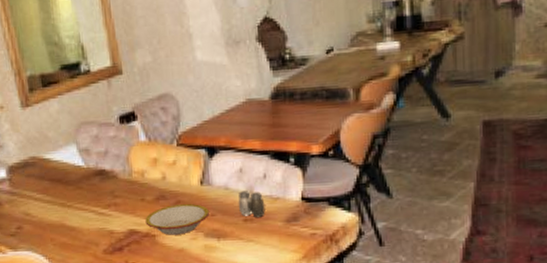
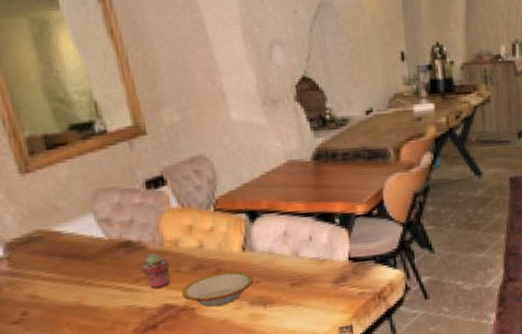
potted succulent: none [112,183,136,214] -> present [141,253,170,288]
salt and pepper shaker: present [238,191,265,218] -> none [283,254,313,282]

